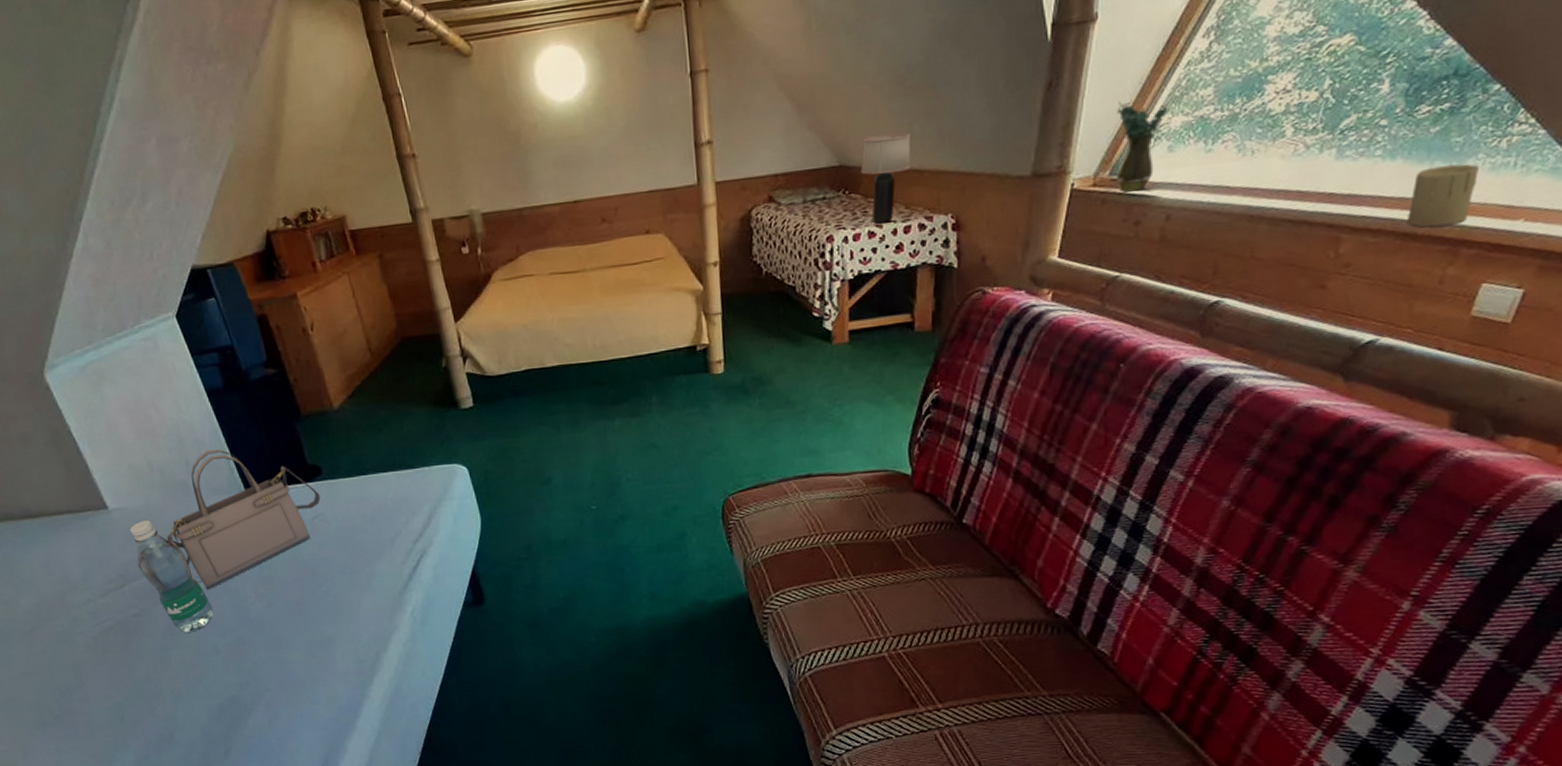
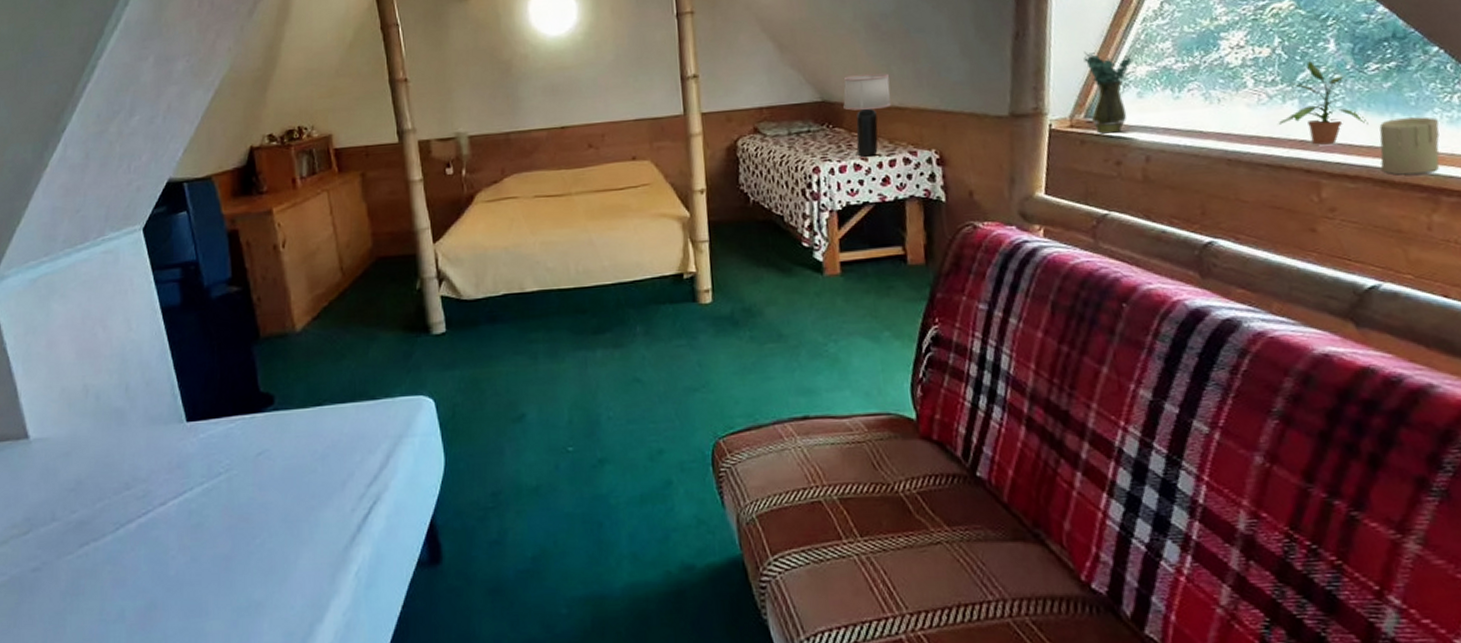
bottle: present [129,520,214,633] -> none [48,453,127,593]
handbag: present [166,449,321,590] -> none [89,373,269,540]
potted plant: none [1310,104,1405,198] -> present [1278,60,1368,145]

